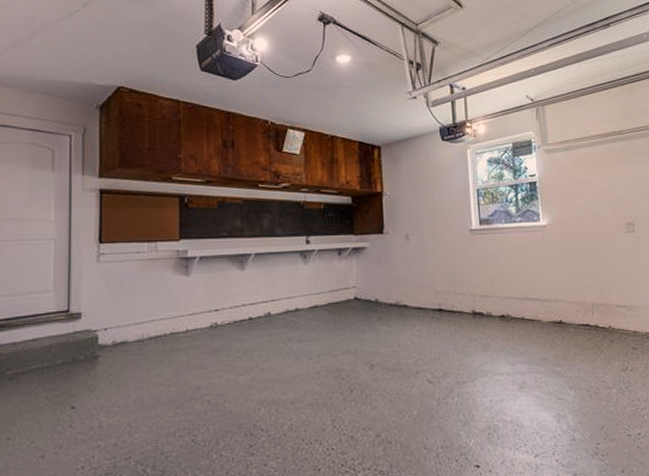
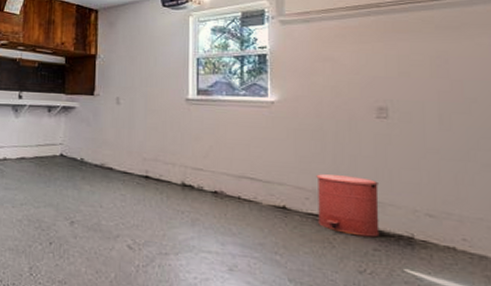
trash can: none [584,286,636,339] -> present [316,174,380,237]

